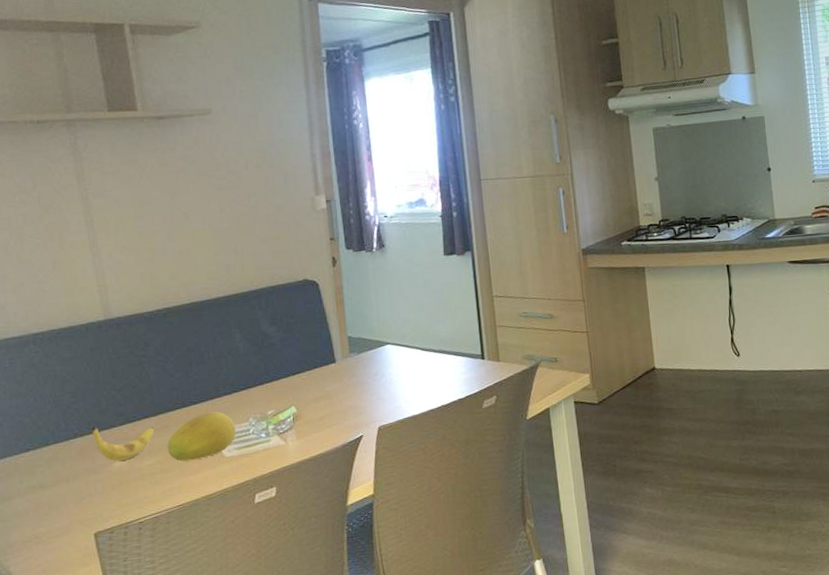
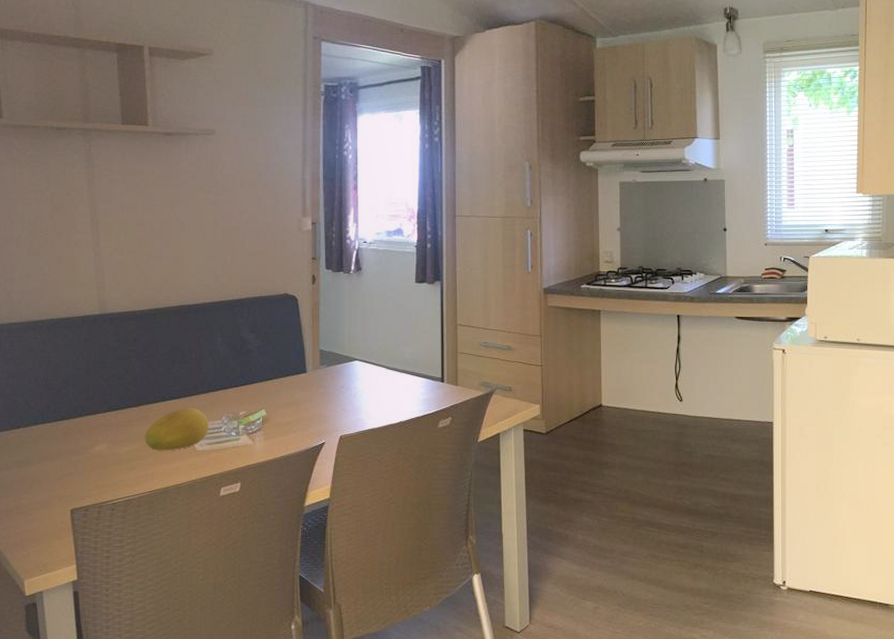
banana: present [92,426,155,461] -> none [78,410,135,445]

